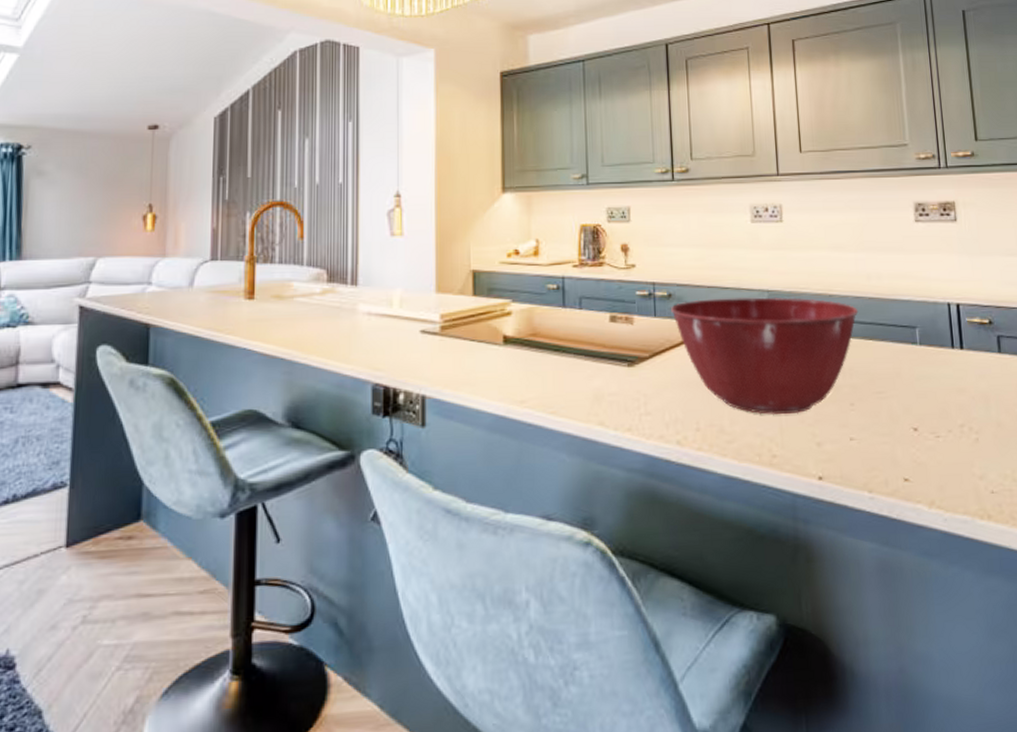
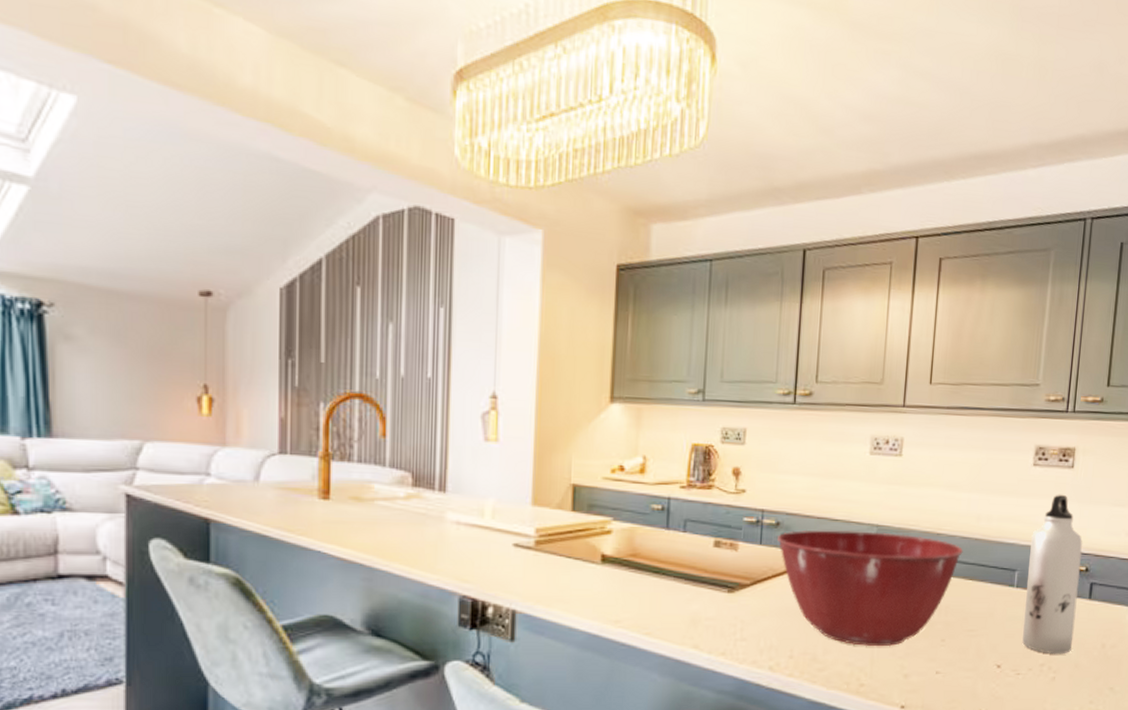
water bottle: none [926,247,991,414] -> present [1022,494,1083,655]

